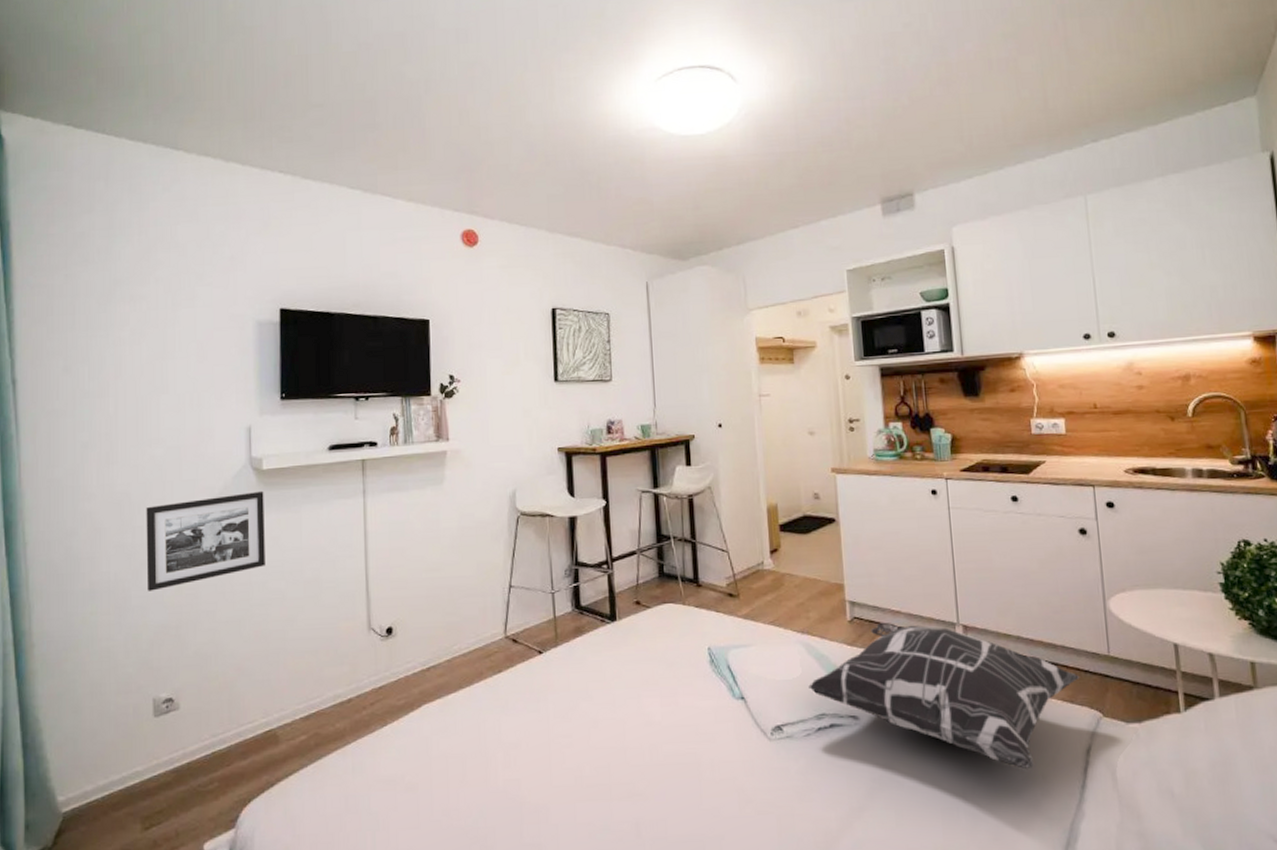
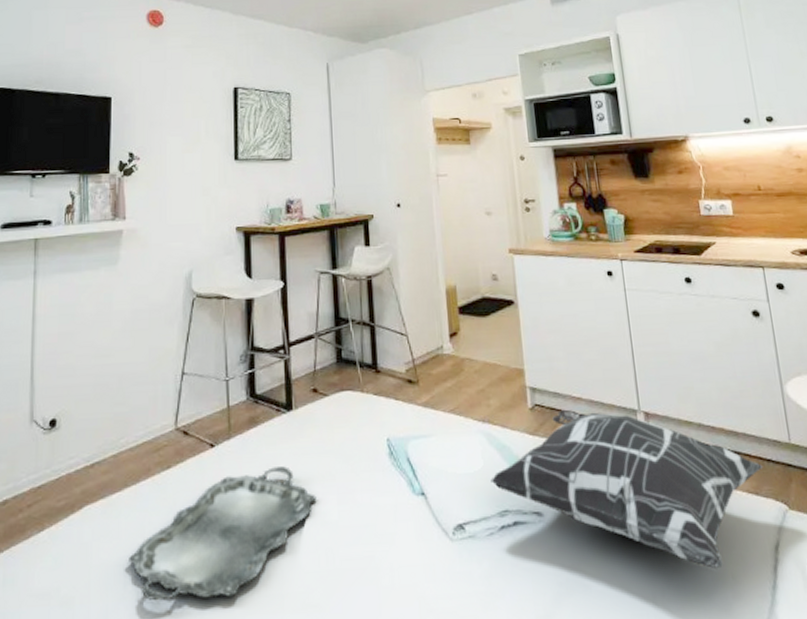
serving tray: none [466,672,641,788] -> present [129,466,317,601]

